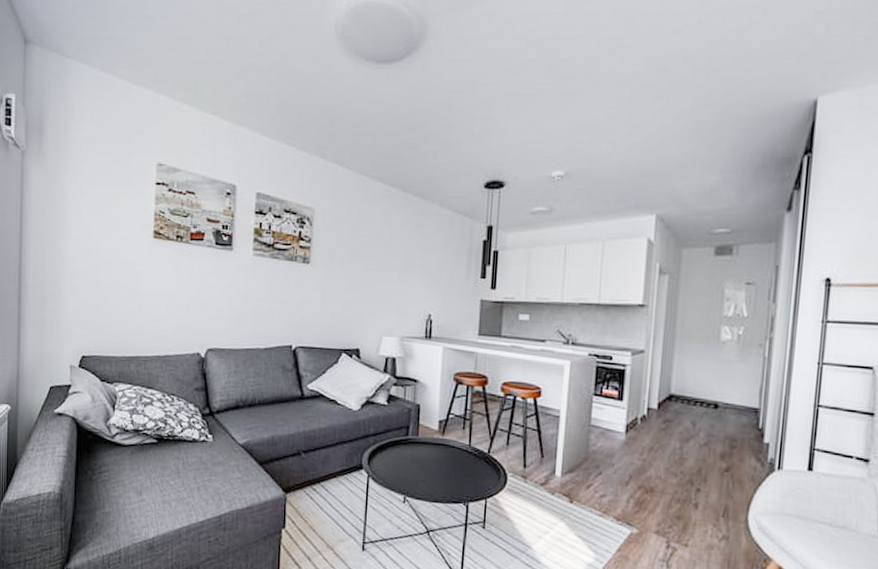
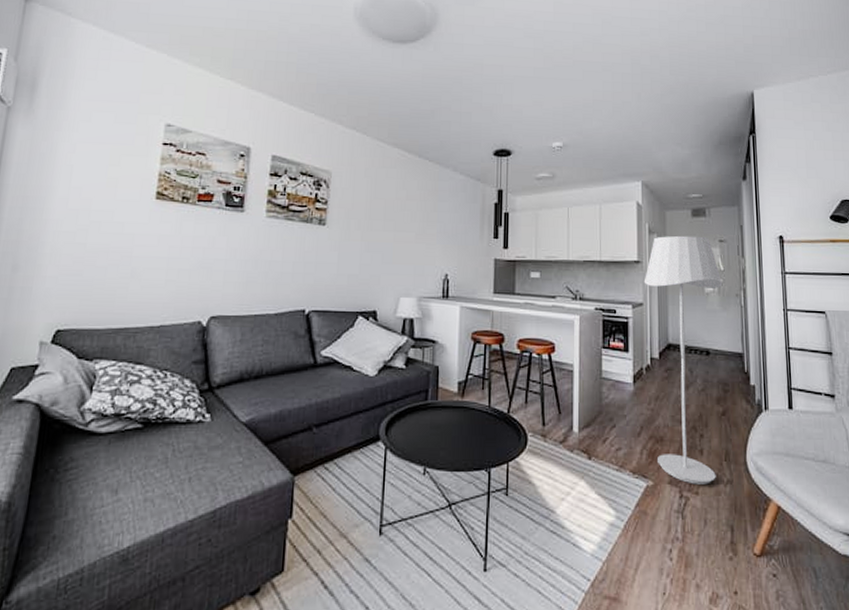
floor lamp: none [644,276,744,538] -> present [644,235,723,485]

